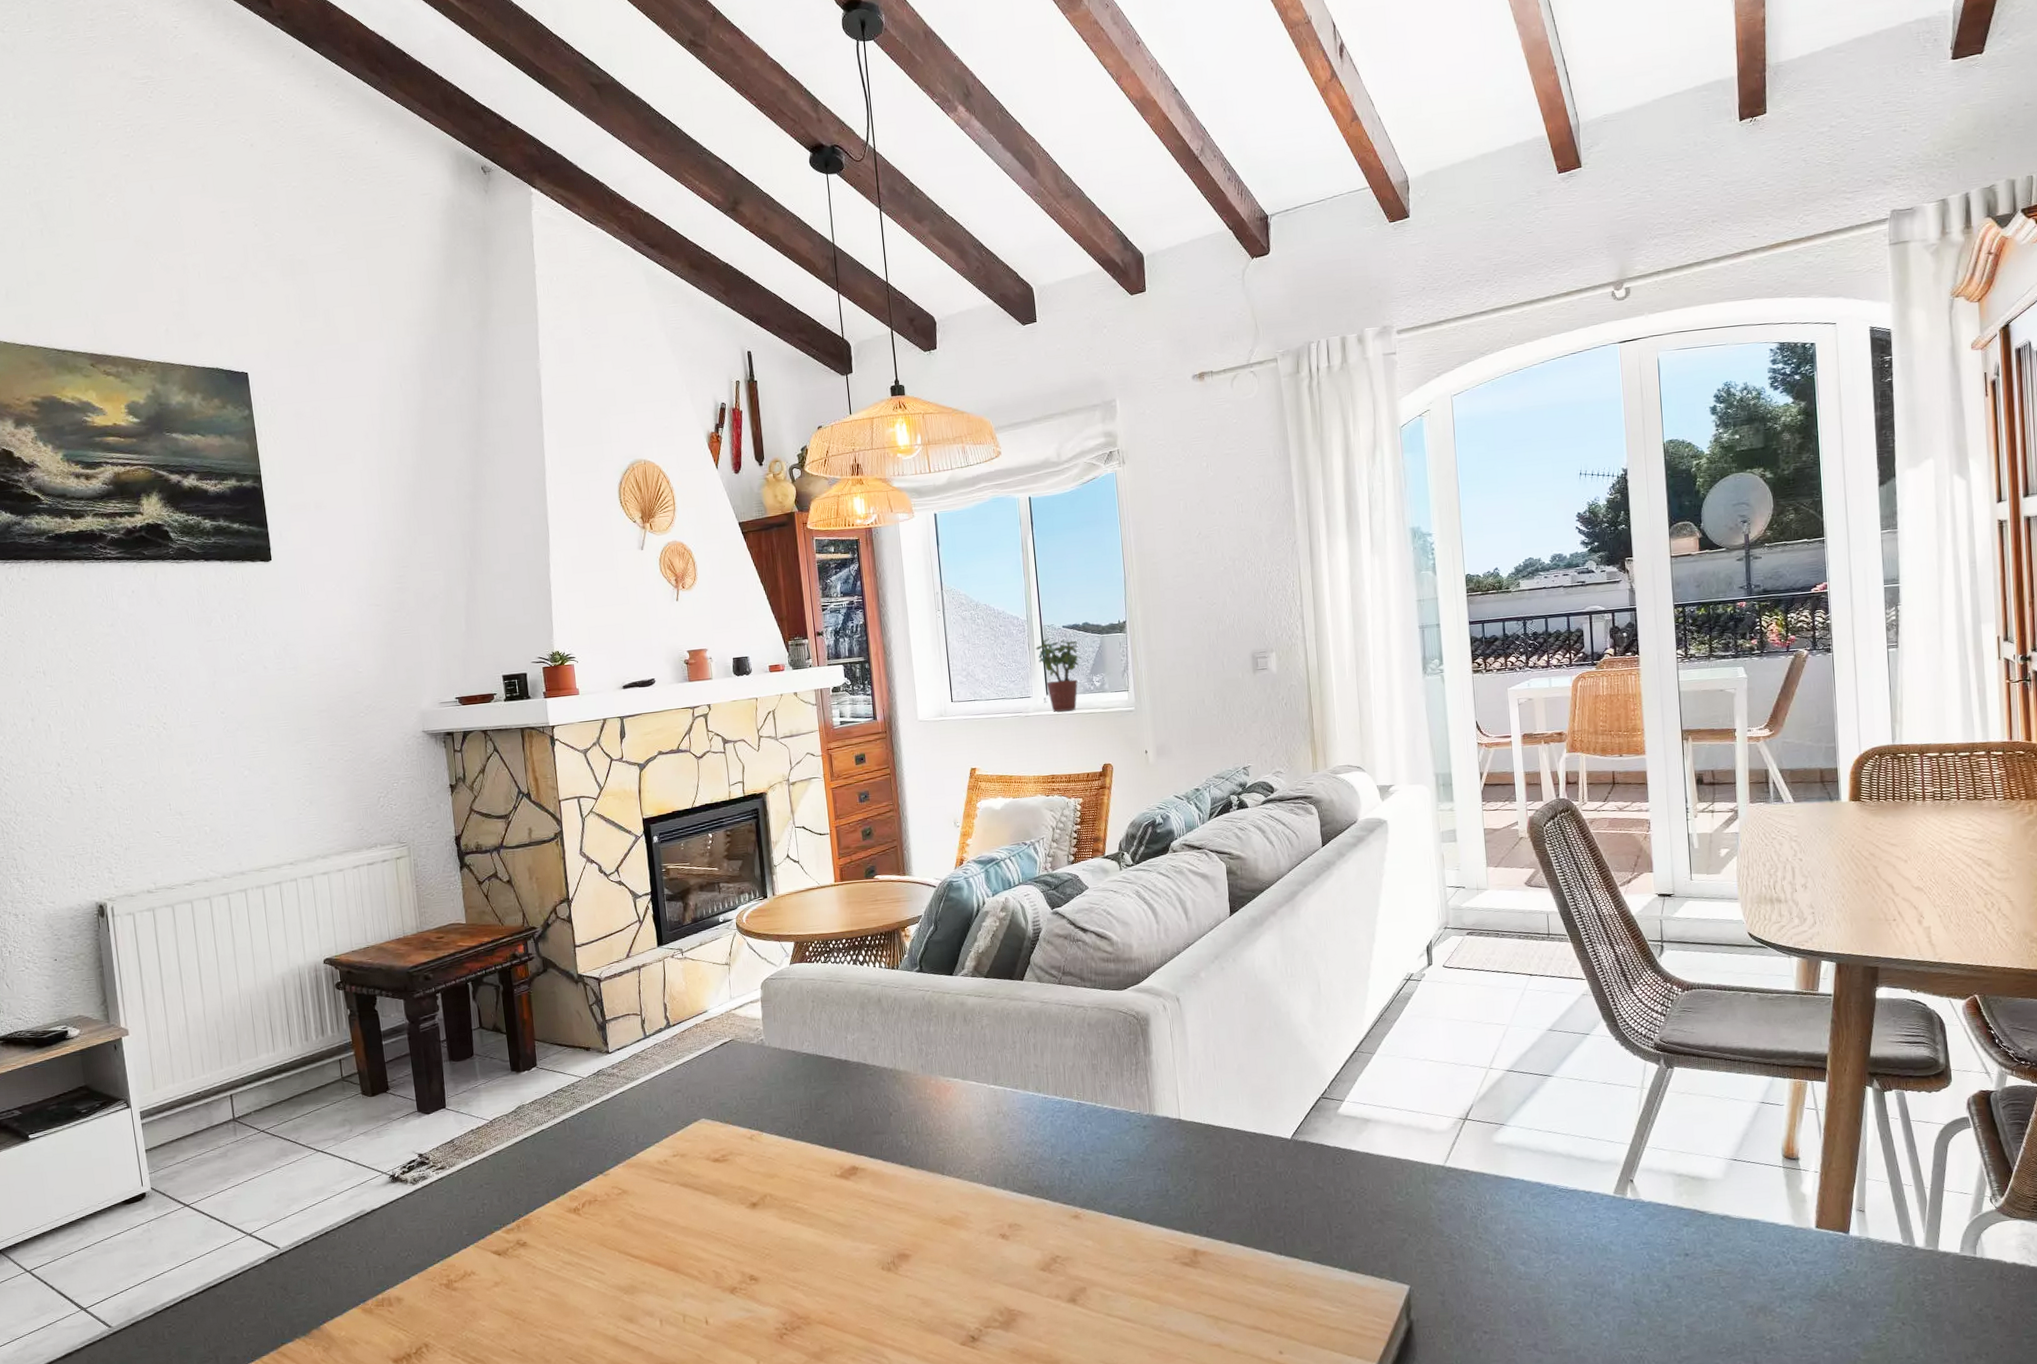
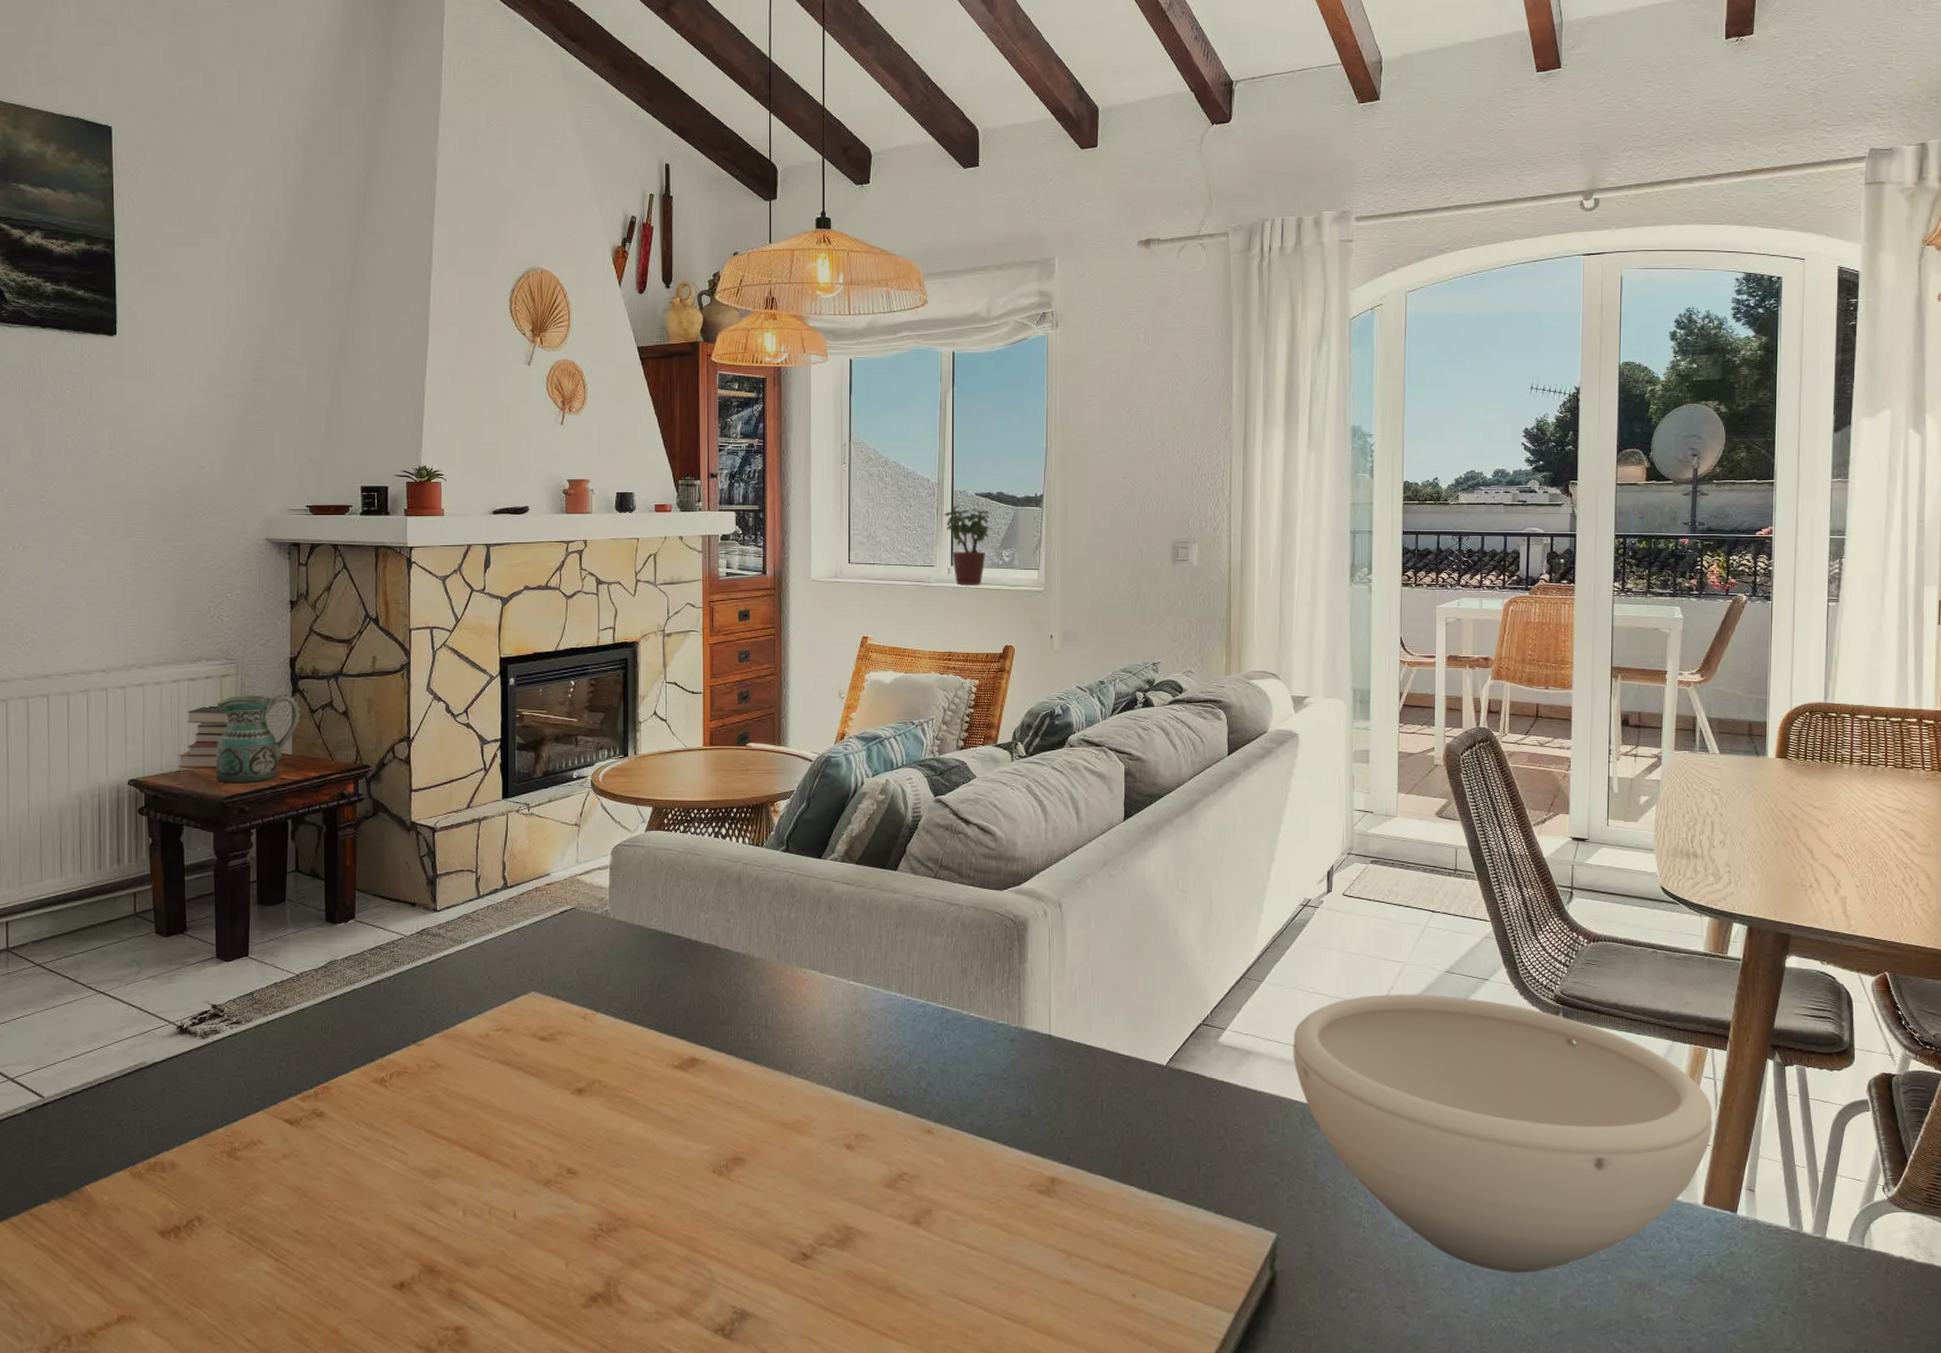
books: none [365,884,407,944] -> present [178,704,229,767]
ceramic pitcher: none [395,869,471,955] -> present [215,694,301,784]
bowl: none [1408,1052,1819,1306] -> present [1293,994,1713,1273]

